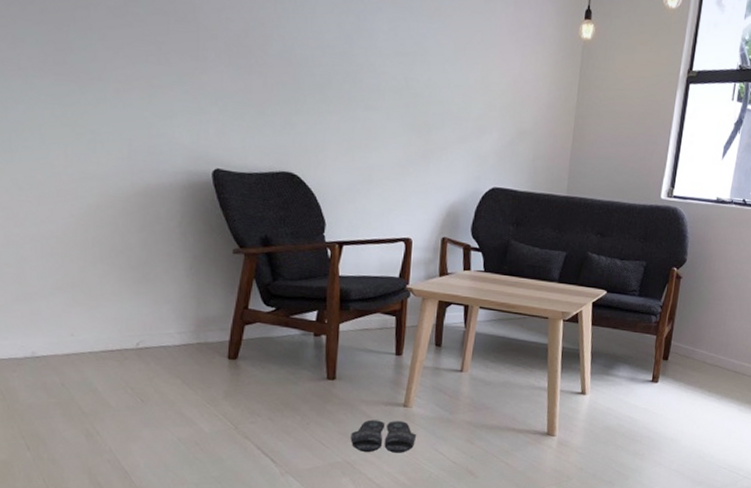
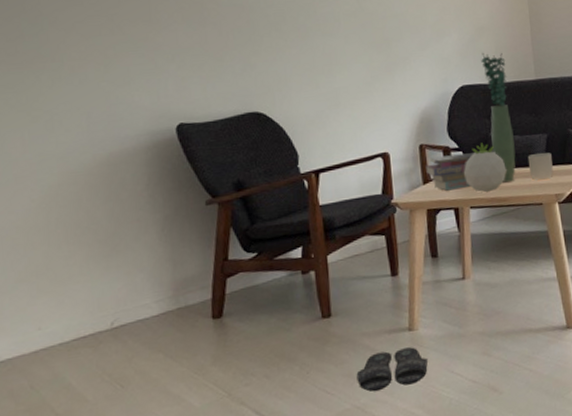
books: none [444,252,493,288] -> present [426,153,475,191]
succulent plant: none [480,248,521,297] -> present [464,143,507,193]
vase: none [511,157,541,291] -> present [481,52,516,183]
mug: none [542,269,568,296] -> present [527,152,554,181]

